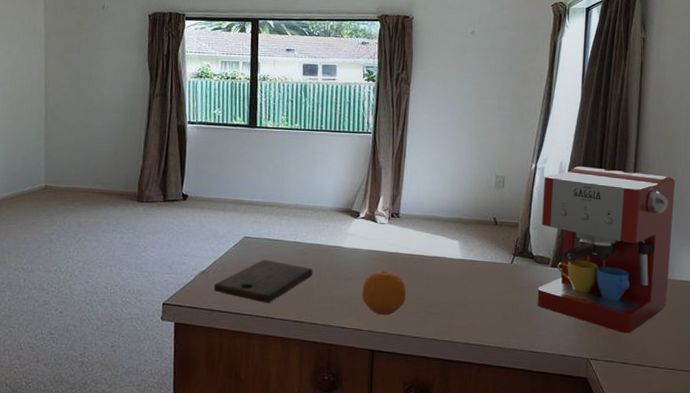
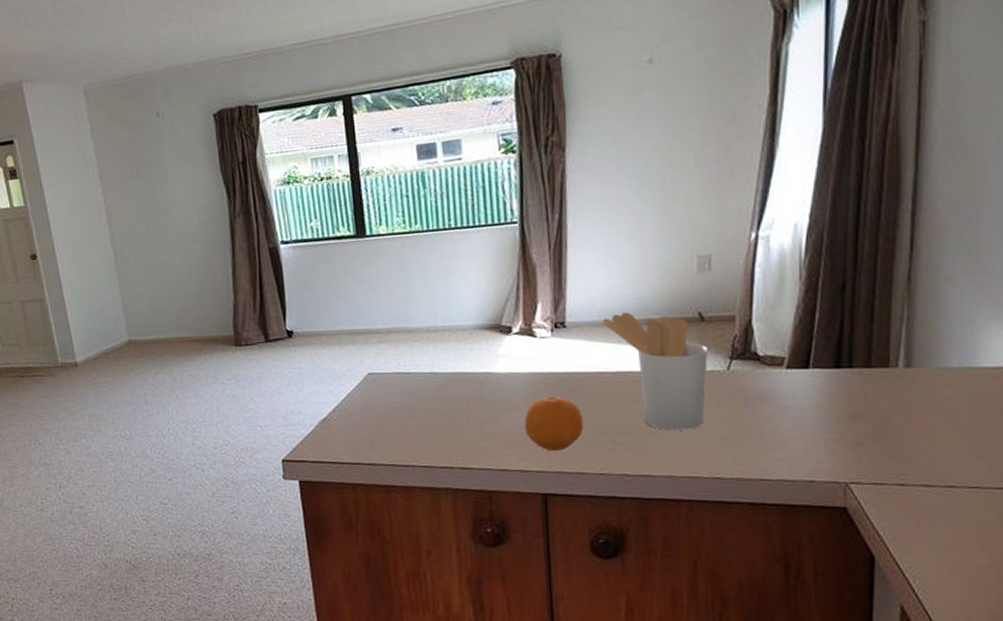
cutting board: present [213,259,313,303] -> none [338,397,459,449]
utensil holder: none [426,211,498,307] -> present [603,312,708,431]
coffee maker: present [537,166,676,334] -> none [767,222,980,446]

